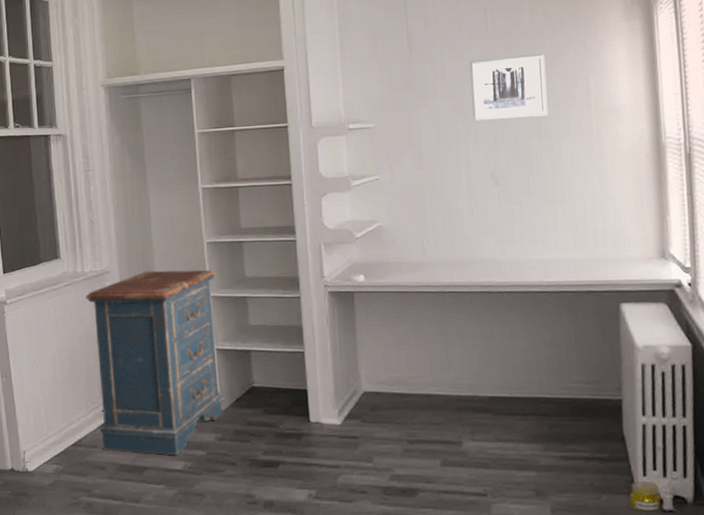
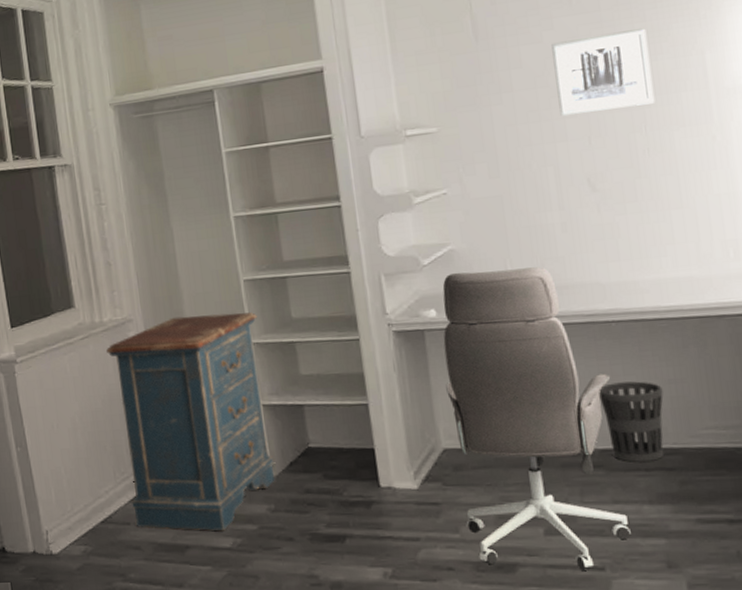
office chair: none [369,244,509,496] -> present [442,267,631,570]
wastebasket: none [491,342,541,408] -> present [599,381,664,462]

